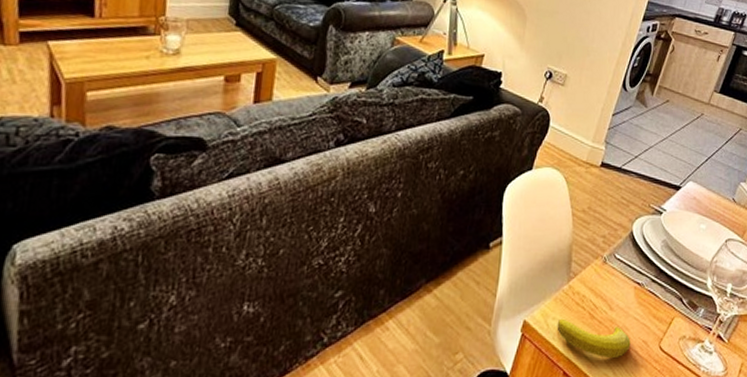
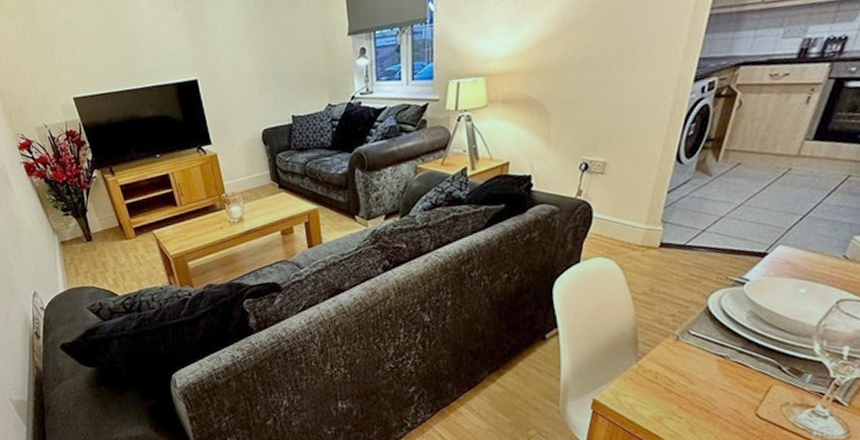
banana: present [557,318,631,358] -> none [629,395,719,427]

